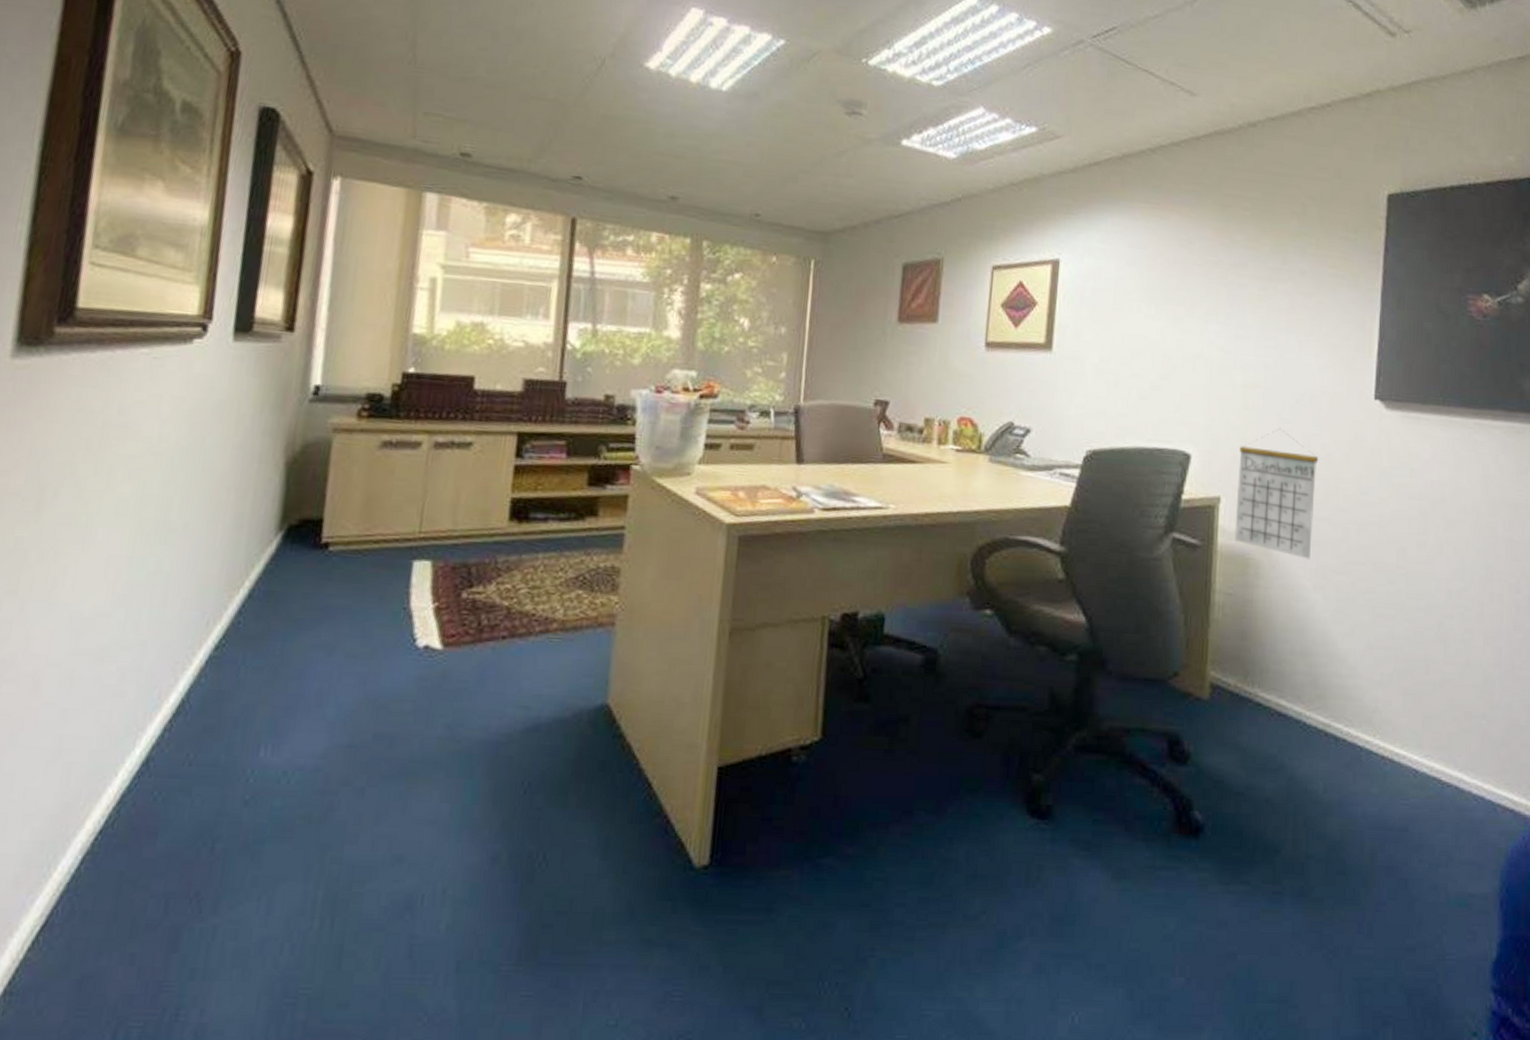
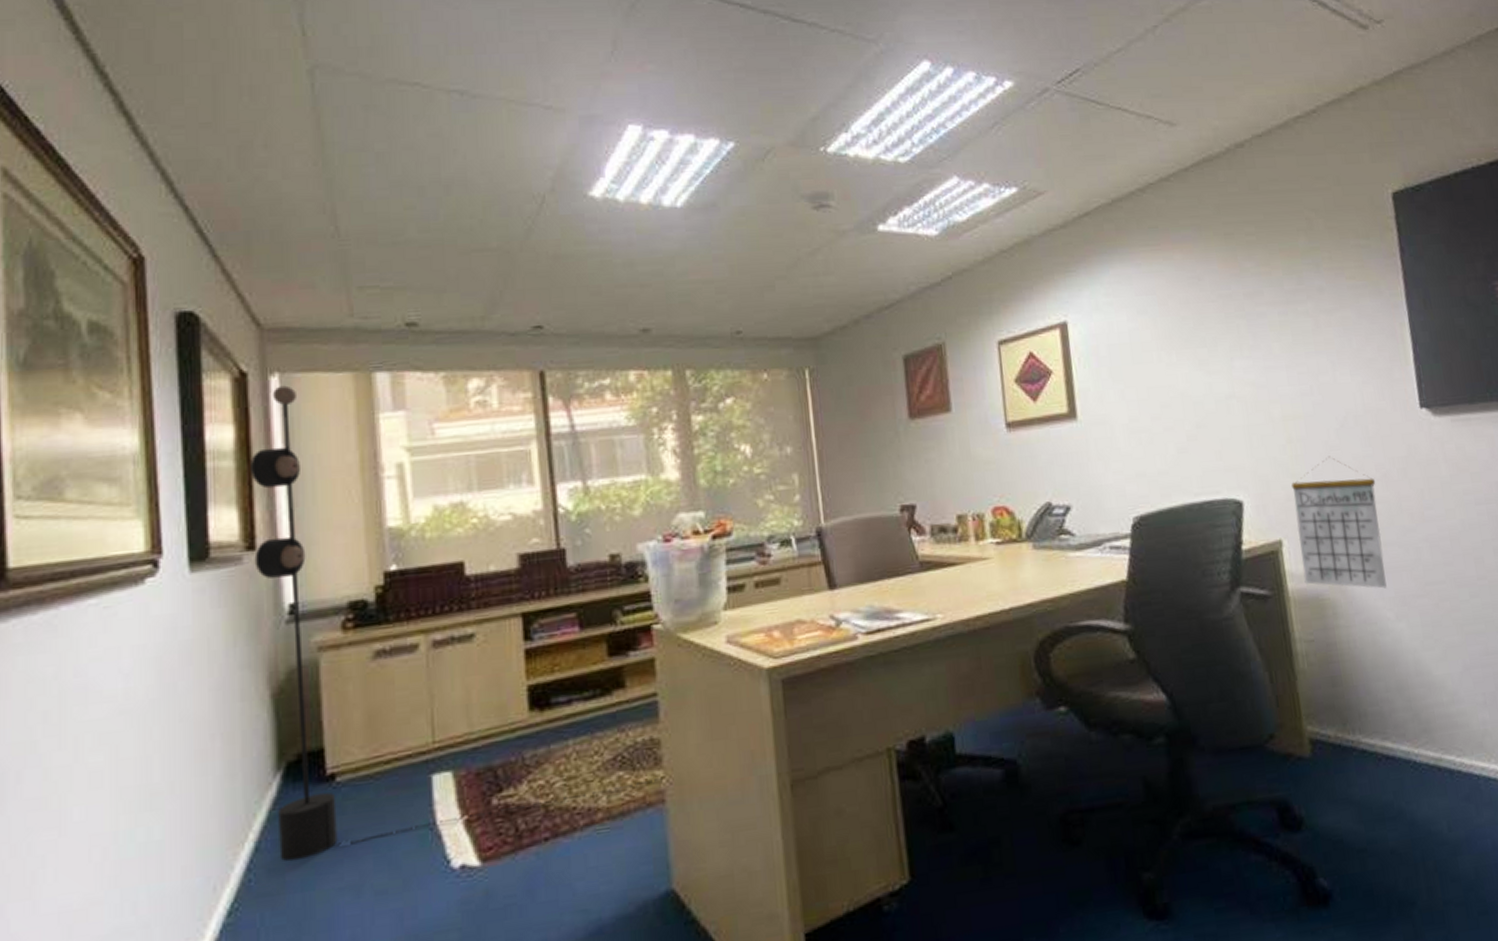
floor lamp: none [268,189,616,614] -> present [250,385,662,862]

